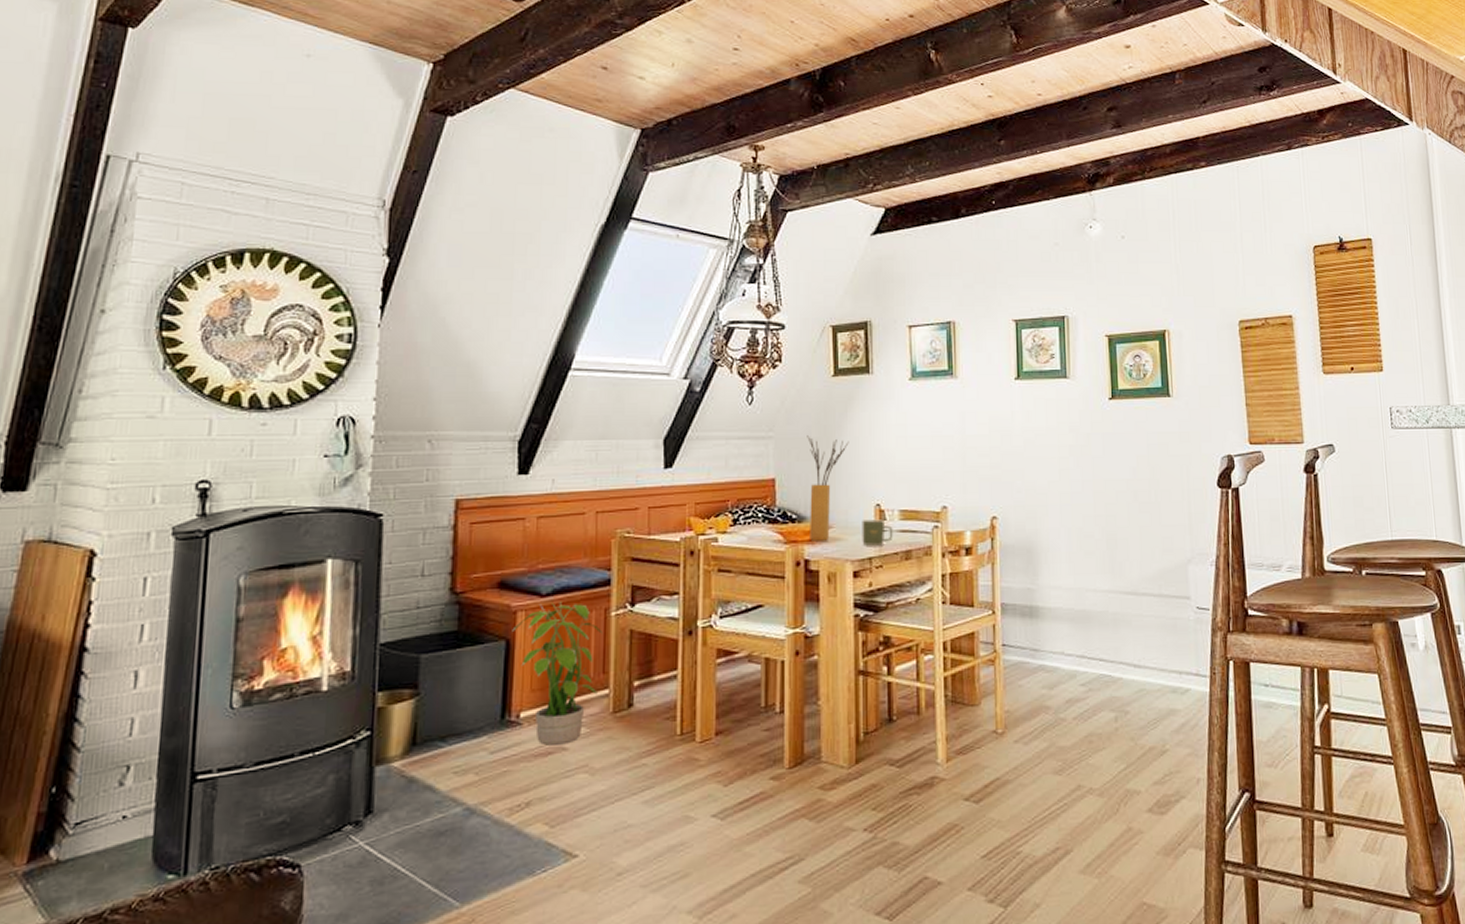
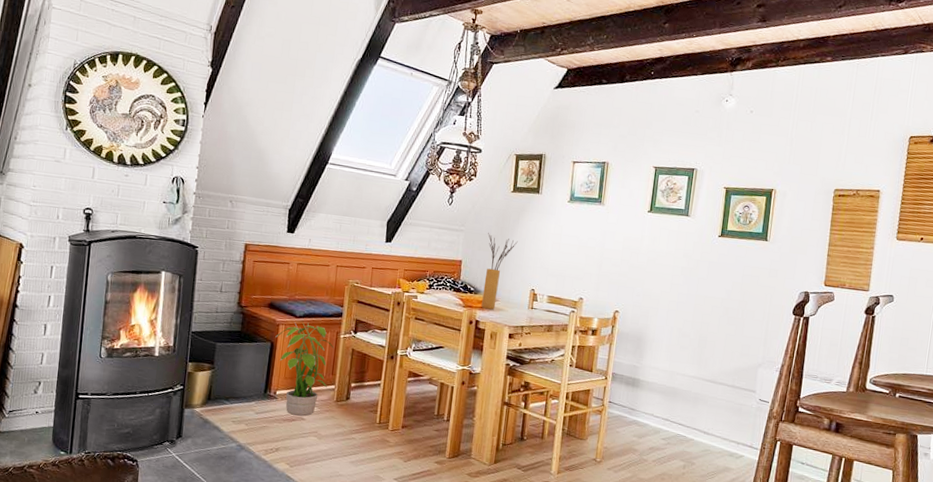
mug: present [862,519,893,546] -> none [518,299,542,319]

